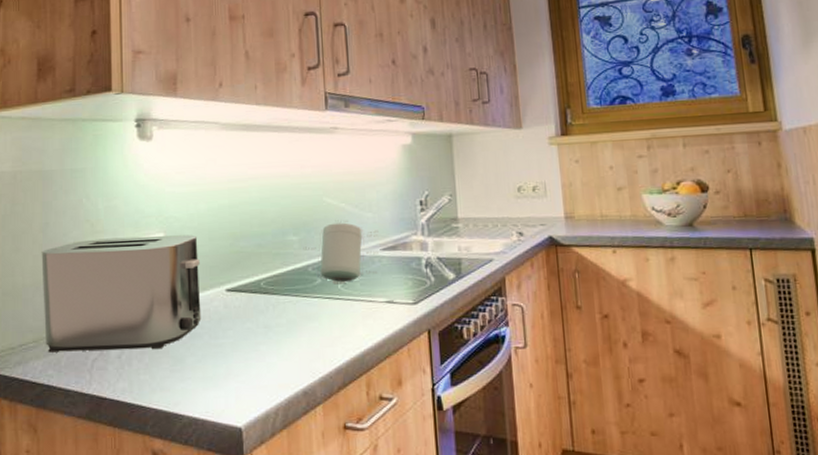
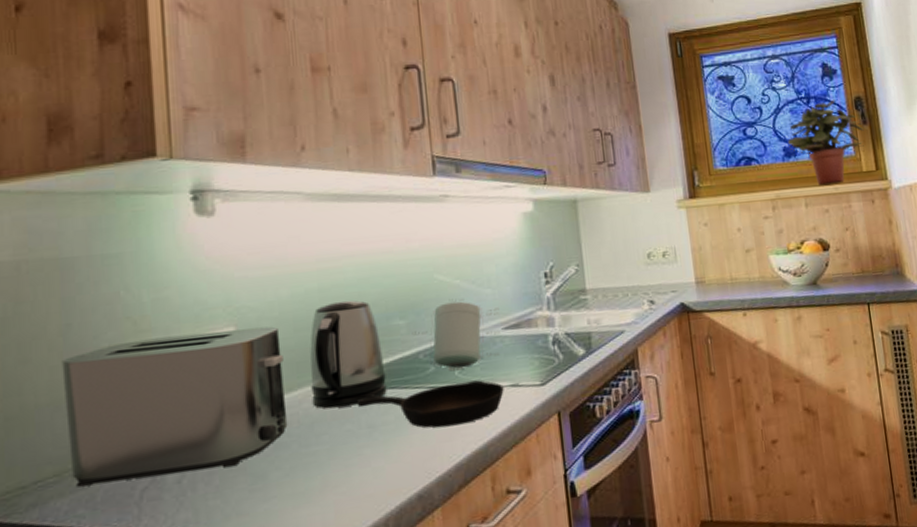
kettle: none [220,216,281,308] -> present [309,300,387,409]
frying pan: none [256,294,380,334] -> present [356,380,504,428]
potted plant: none [665,38,752,126] -> present [787,99,864,186]

